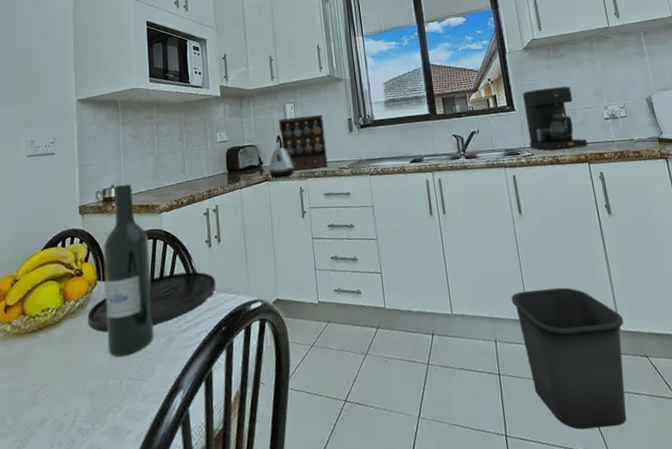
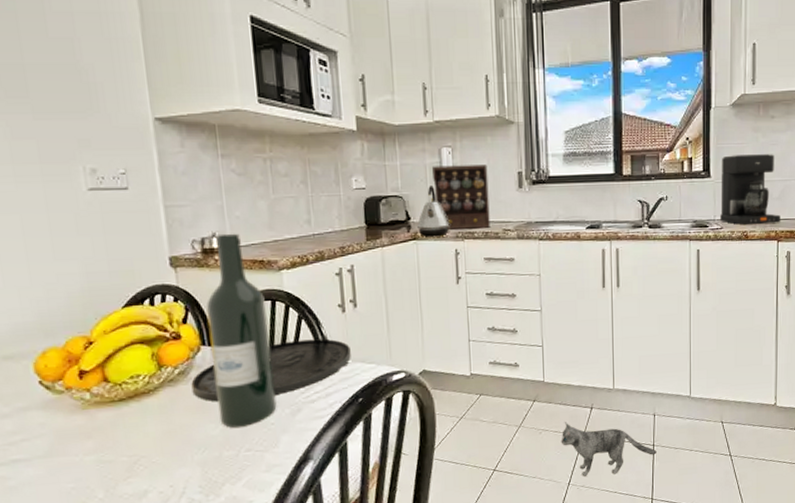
cat: none [406,349,504,409] -> present [561,422,657,477]
waste bin: present [511,287,627,430] -> none [675,365,780,493]

